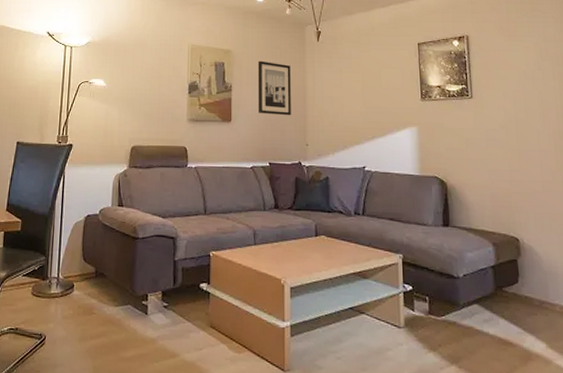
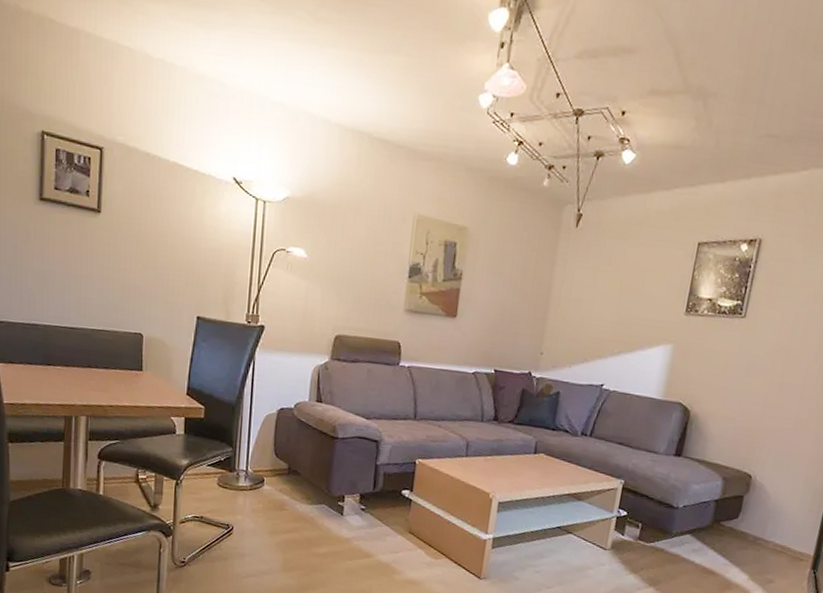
wall art: present [257,60,291,116] -> none [490,244,538,318]

